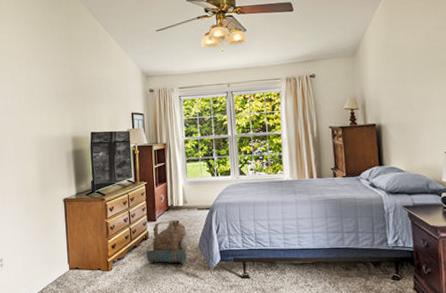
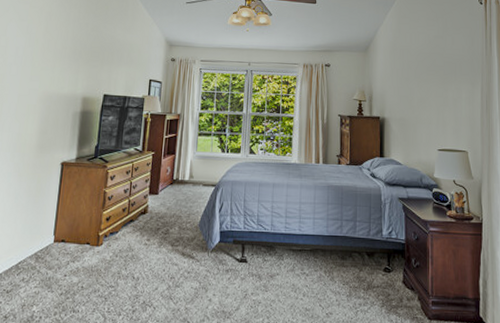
backpack: present [146,219,191,265] -> none [142,194,192,244]

